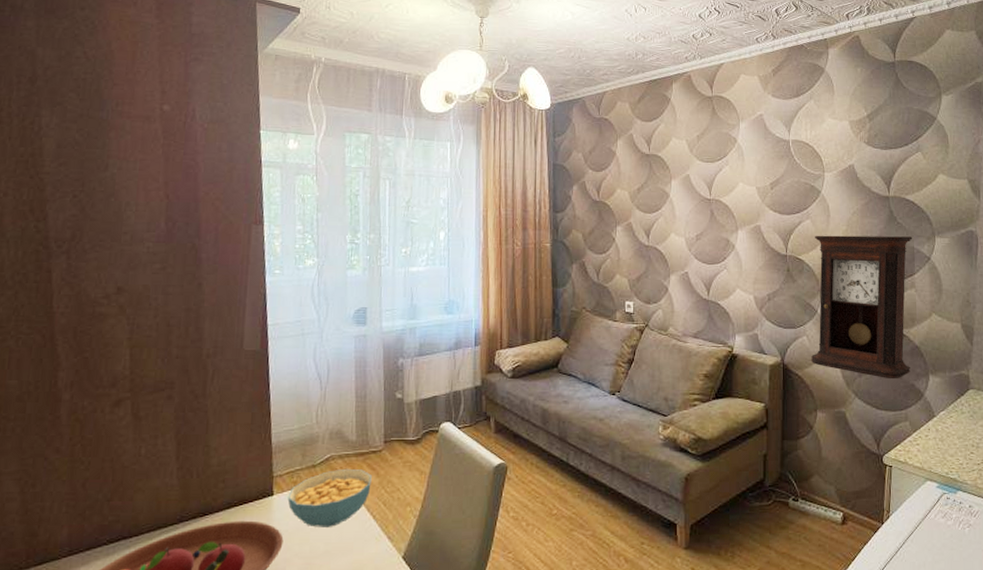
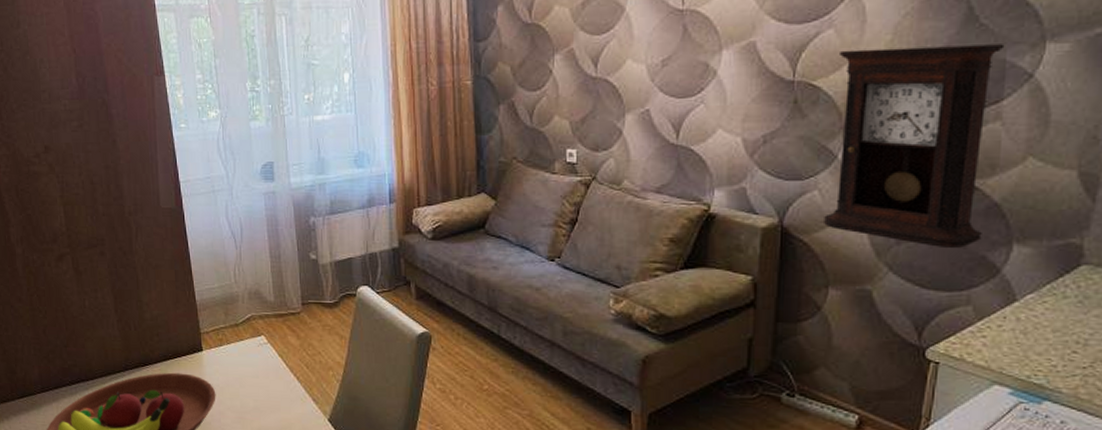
cereal bowl: present [287,468,372,527] -> none [215,329,293,385]

